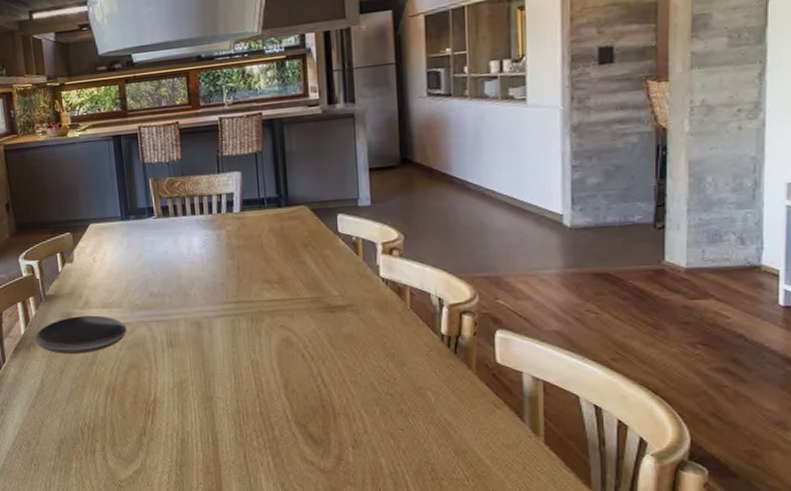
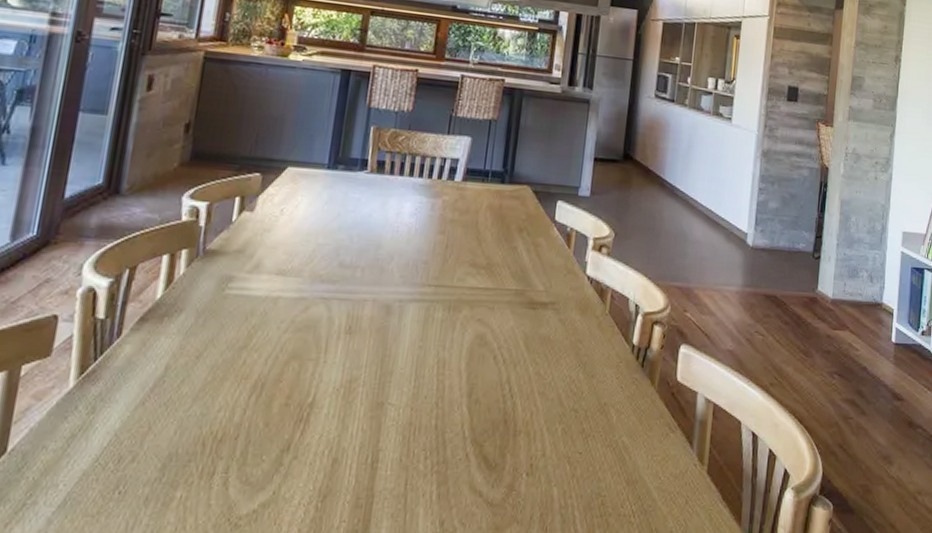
plate: present [35,315,127,355] -> none [173,281,301,334]

